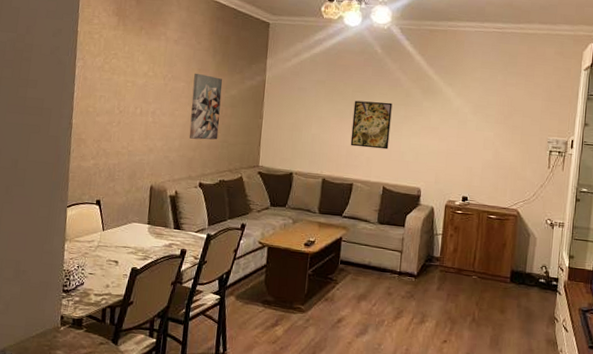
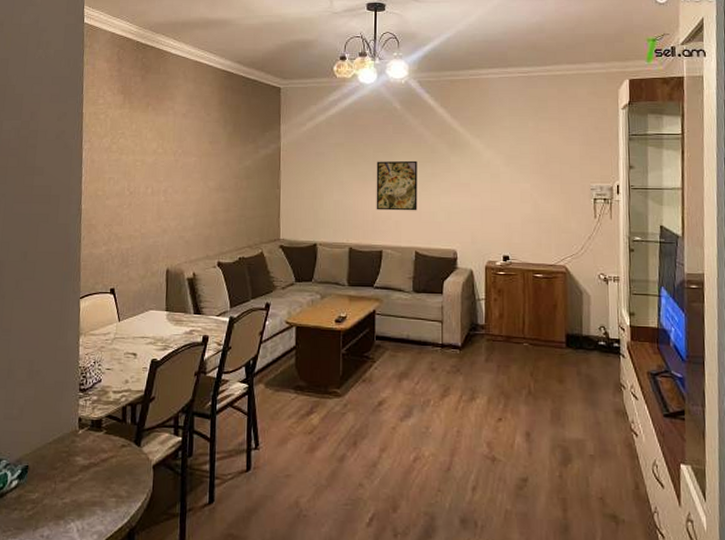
wall art: present [189,73,223,140] -> none [204,146,236,216]

